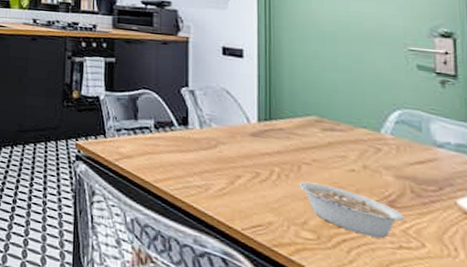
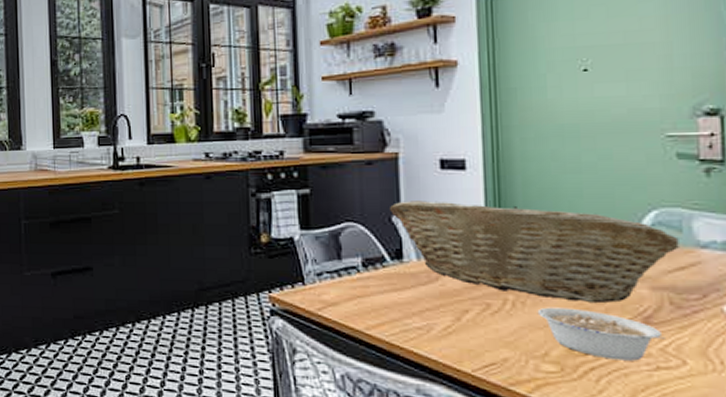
fruit basket: none [179,77,419,185] -> present [389,201,679,304]

